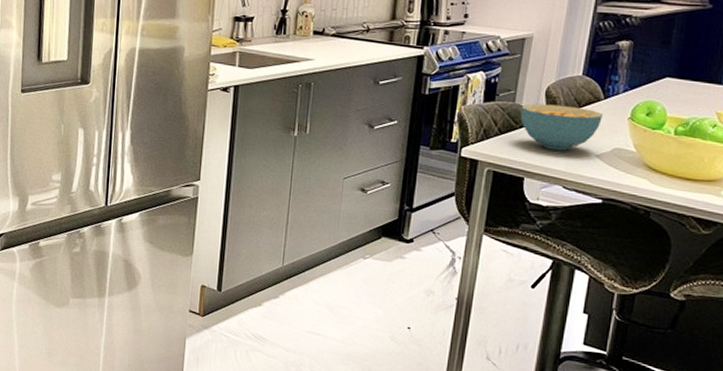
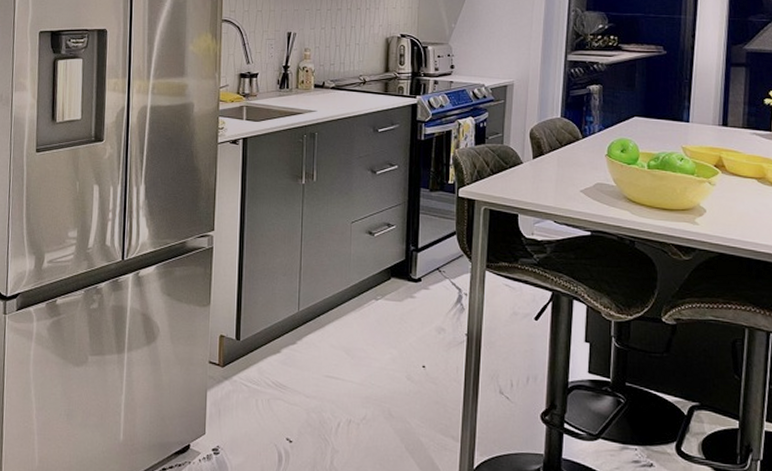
cereal bowl: present [520,103,603,151] -> none [509,145,583,188]

